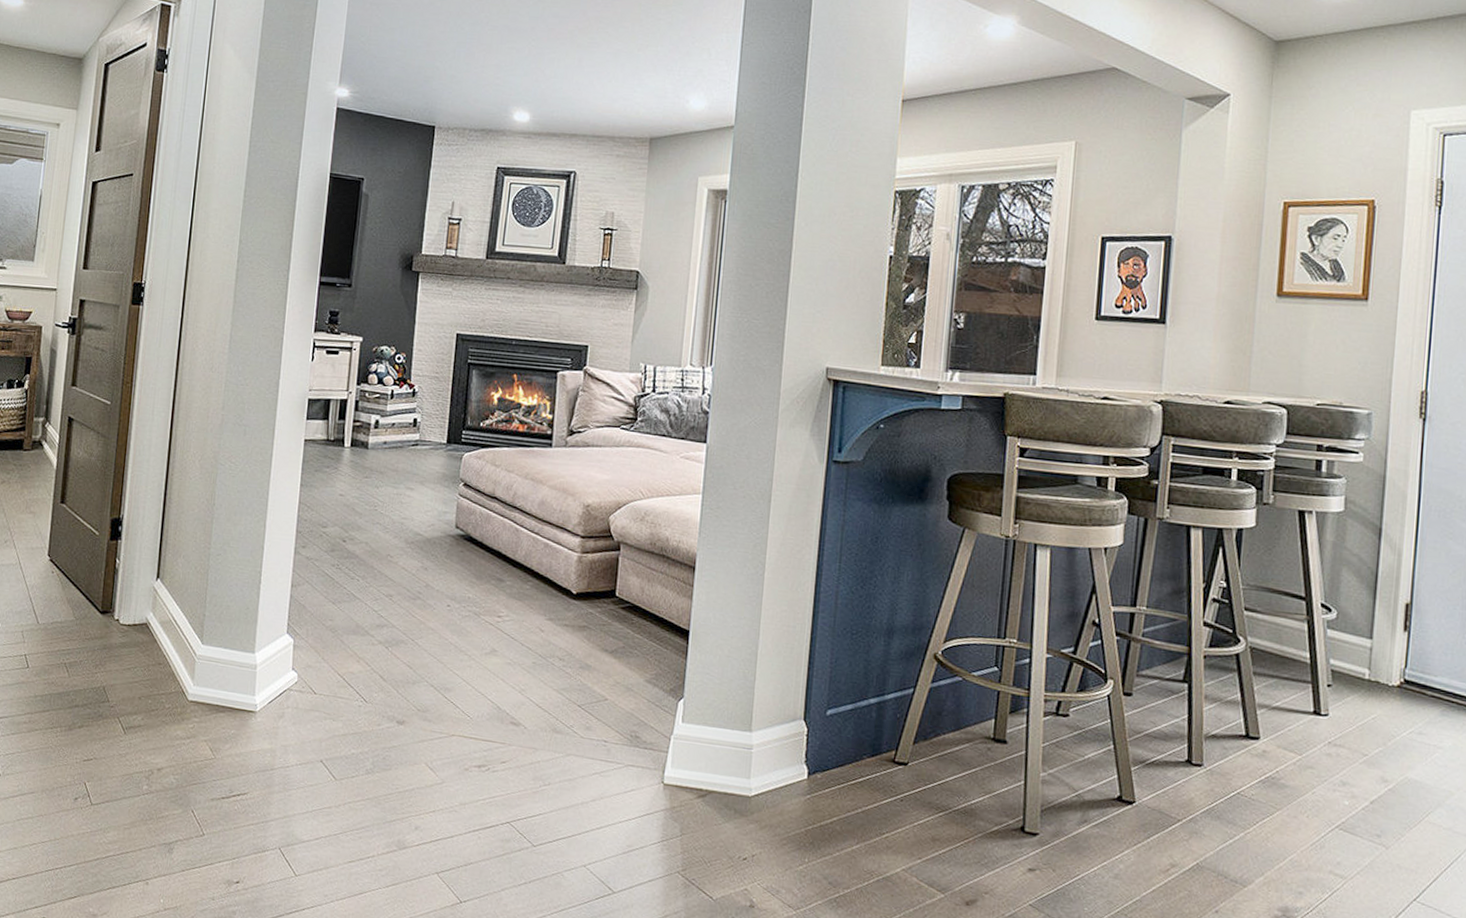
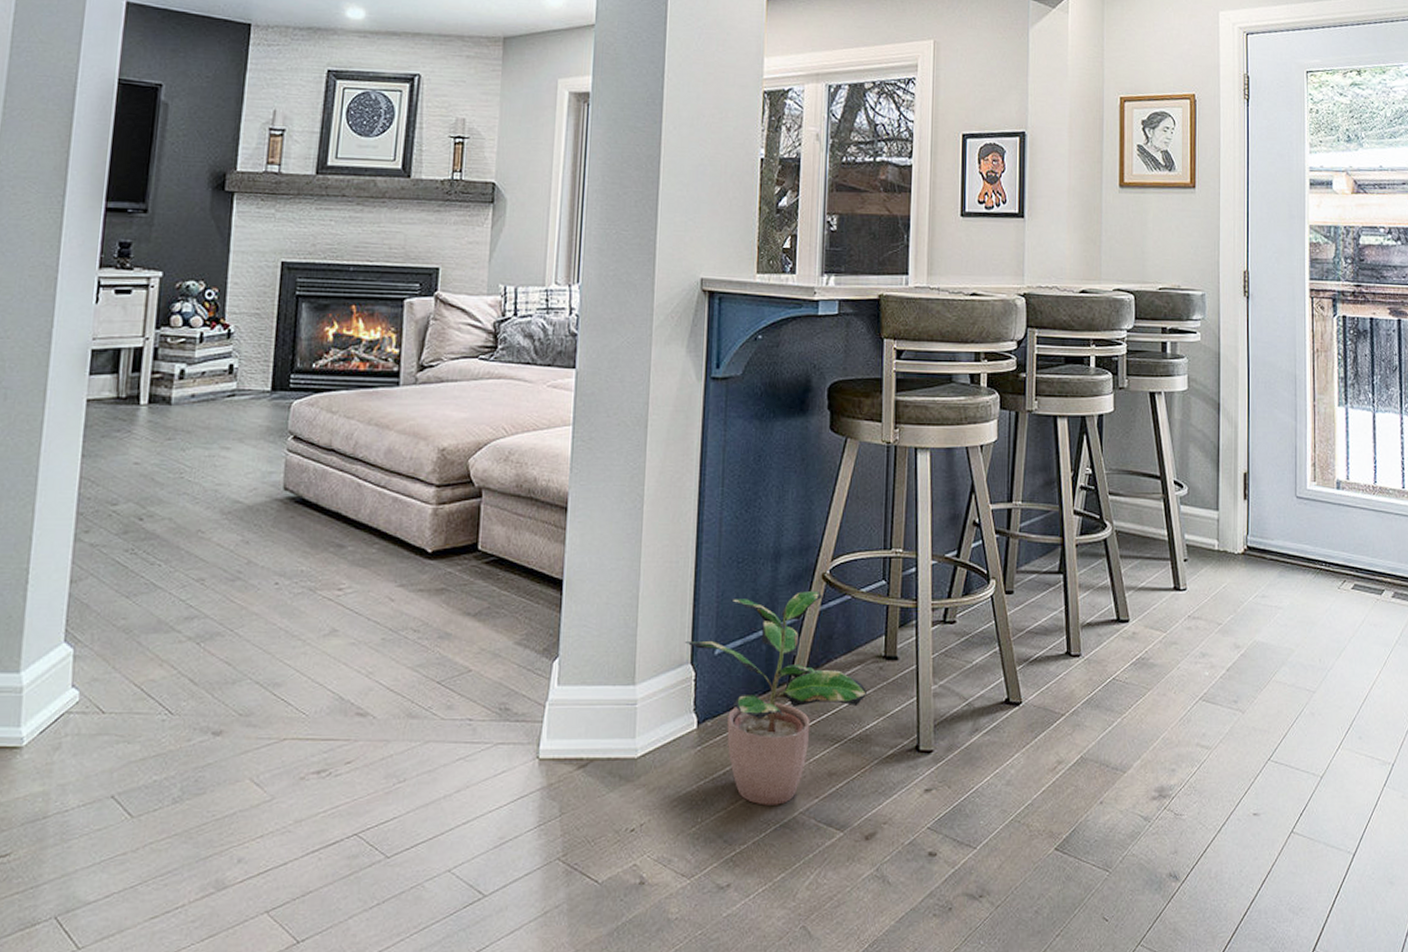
potted plant: none [798,666,975,859] -> present [684,590,868,806]

